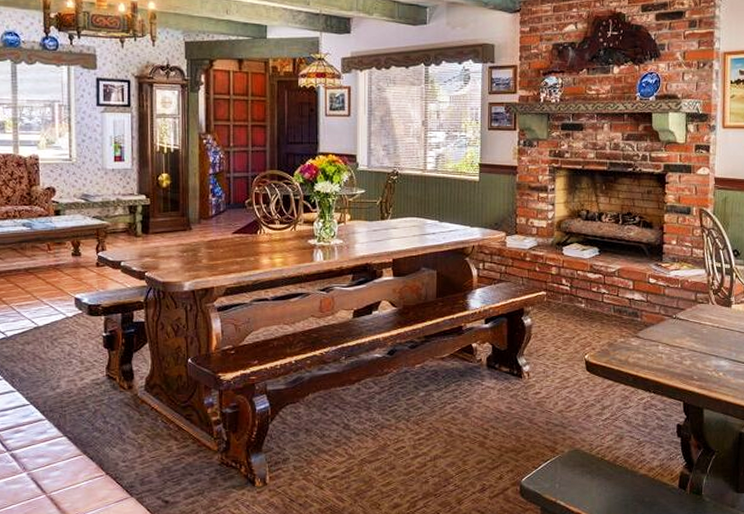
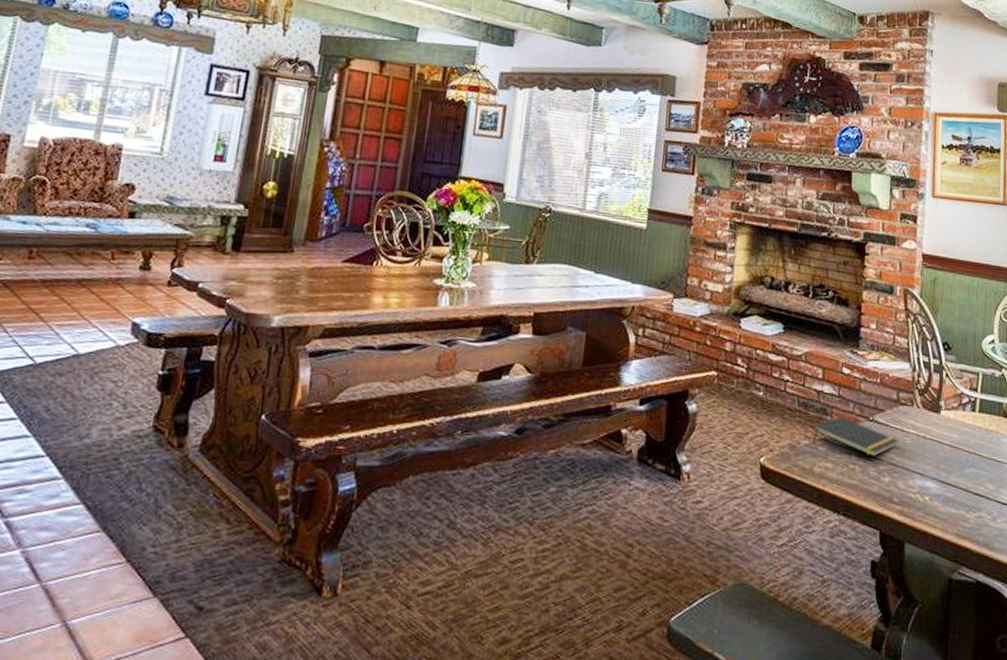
notepad: none [627,317,697,346] -> present [812,416,898,457]

